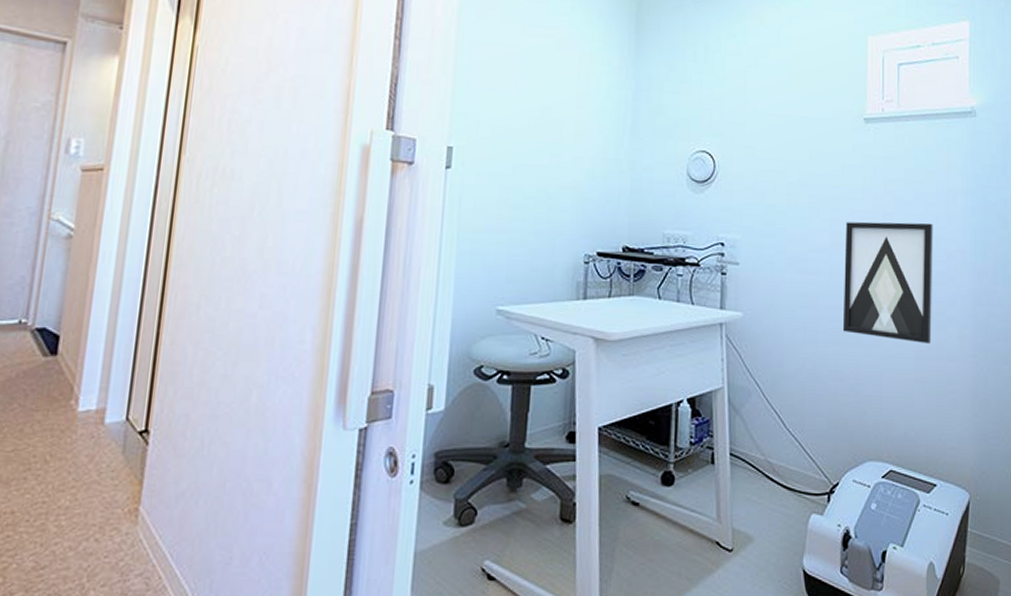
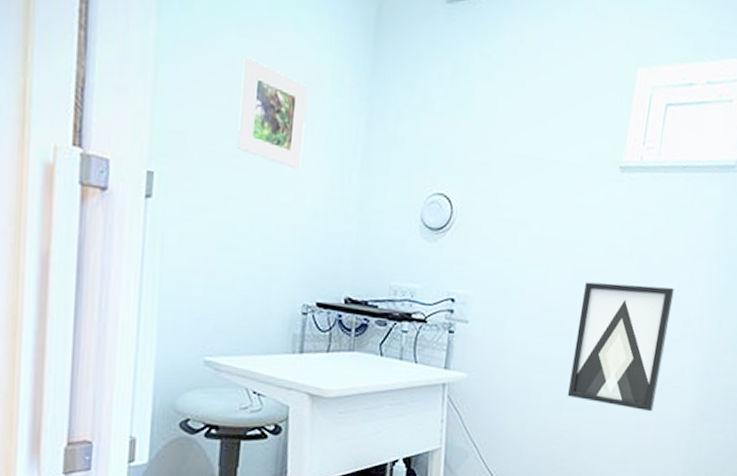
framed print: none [523,51,582,138] -> present [237,56,308,170]

